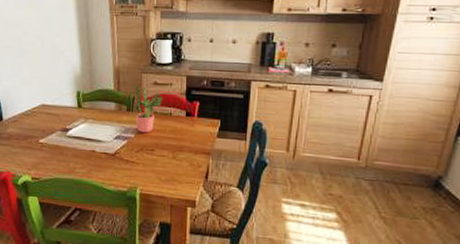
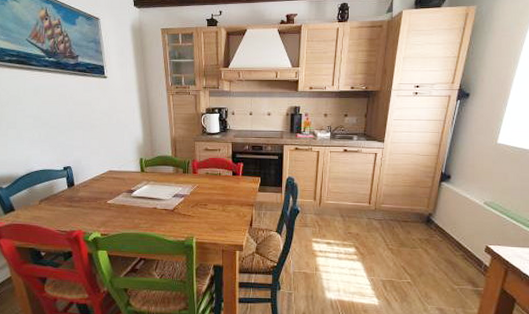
potted plant: present [134,83,163,134] -> none [189,150,213,191]

